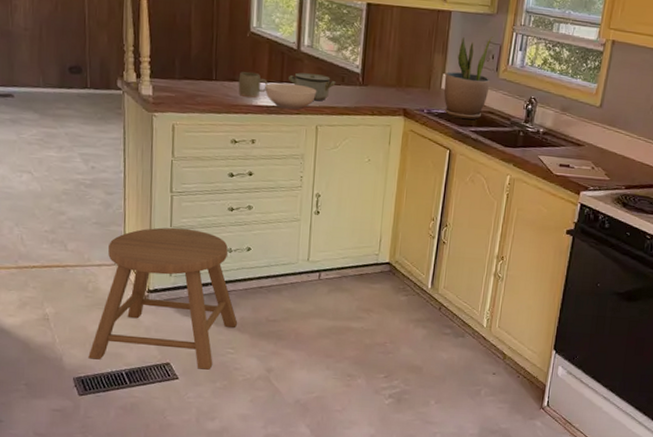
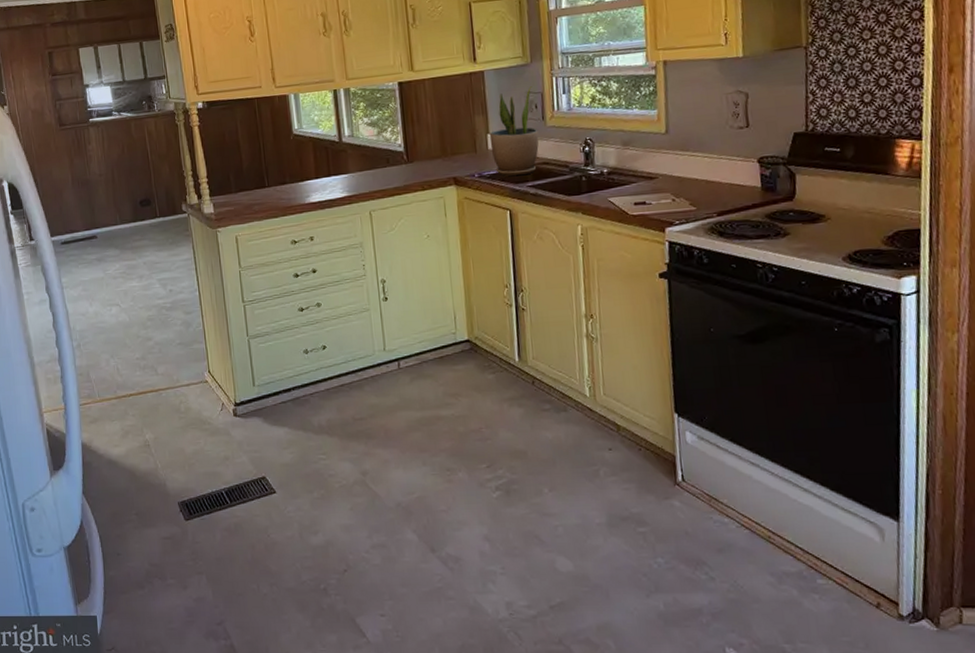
stool: present [88,227,238,370] -> none [189,335,325,481]
mug: present [238,72,268,98] -> none [289,172,317,197]
bowl: present [265,82,317,111] -> none [314,174,365,202]
cooking pot: present [289,72,336,101] -> none [335,160,381,188]

